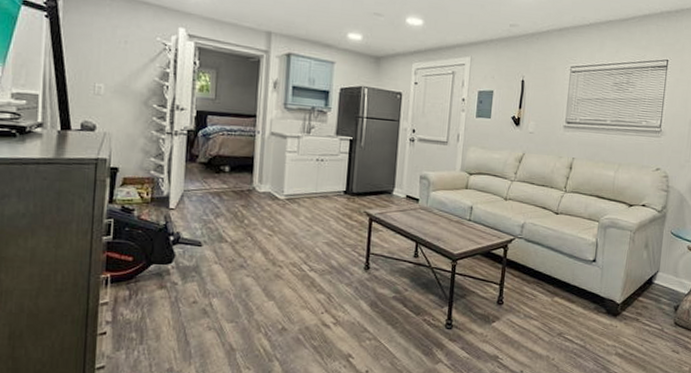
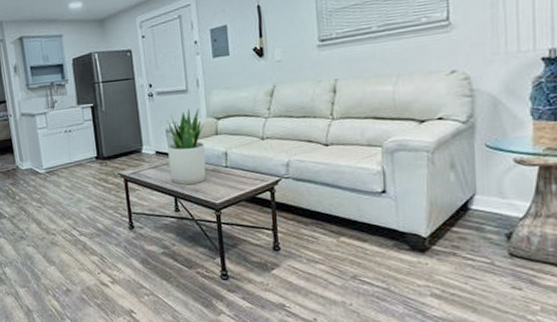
planter: none [416,159,457,233] -> present [167,107,206,185]

